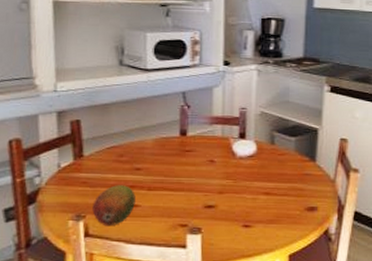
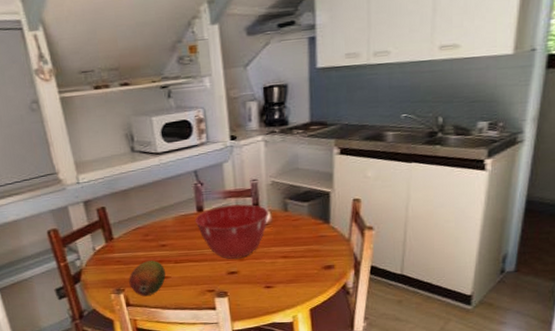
mixing bowl: none [176,131,255,191] -> present [194,203,269,259]

